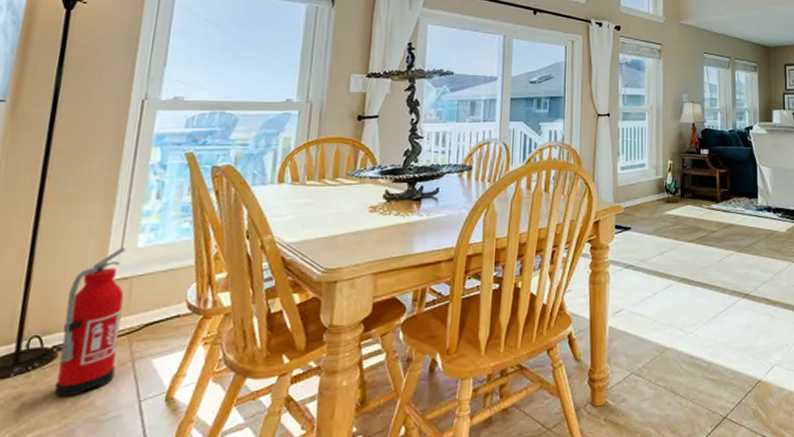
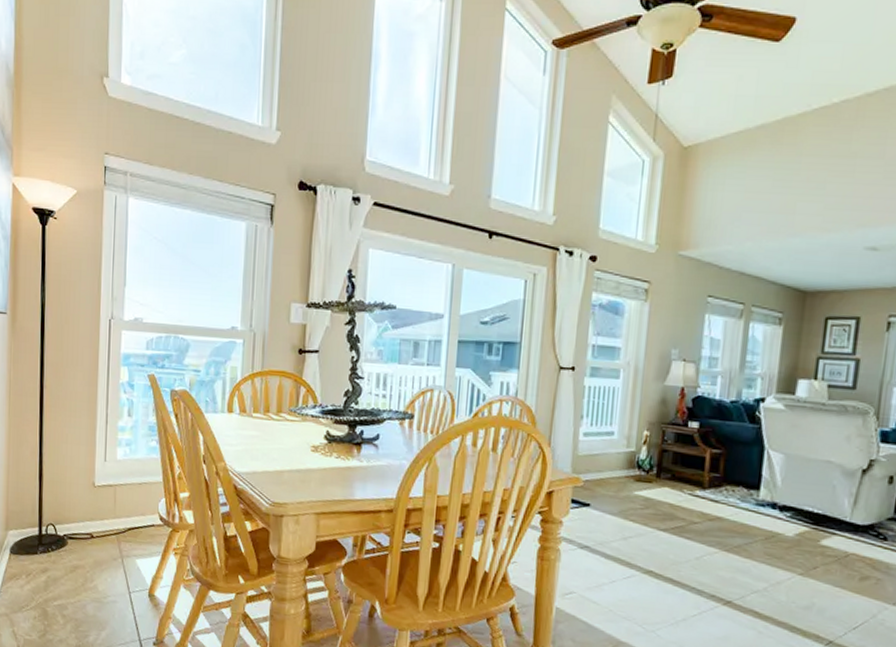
fire extinguisher: present [54,248,126,398] -> none [68,458,111,579]

